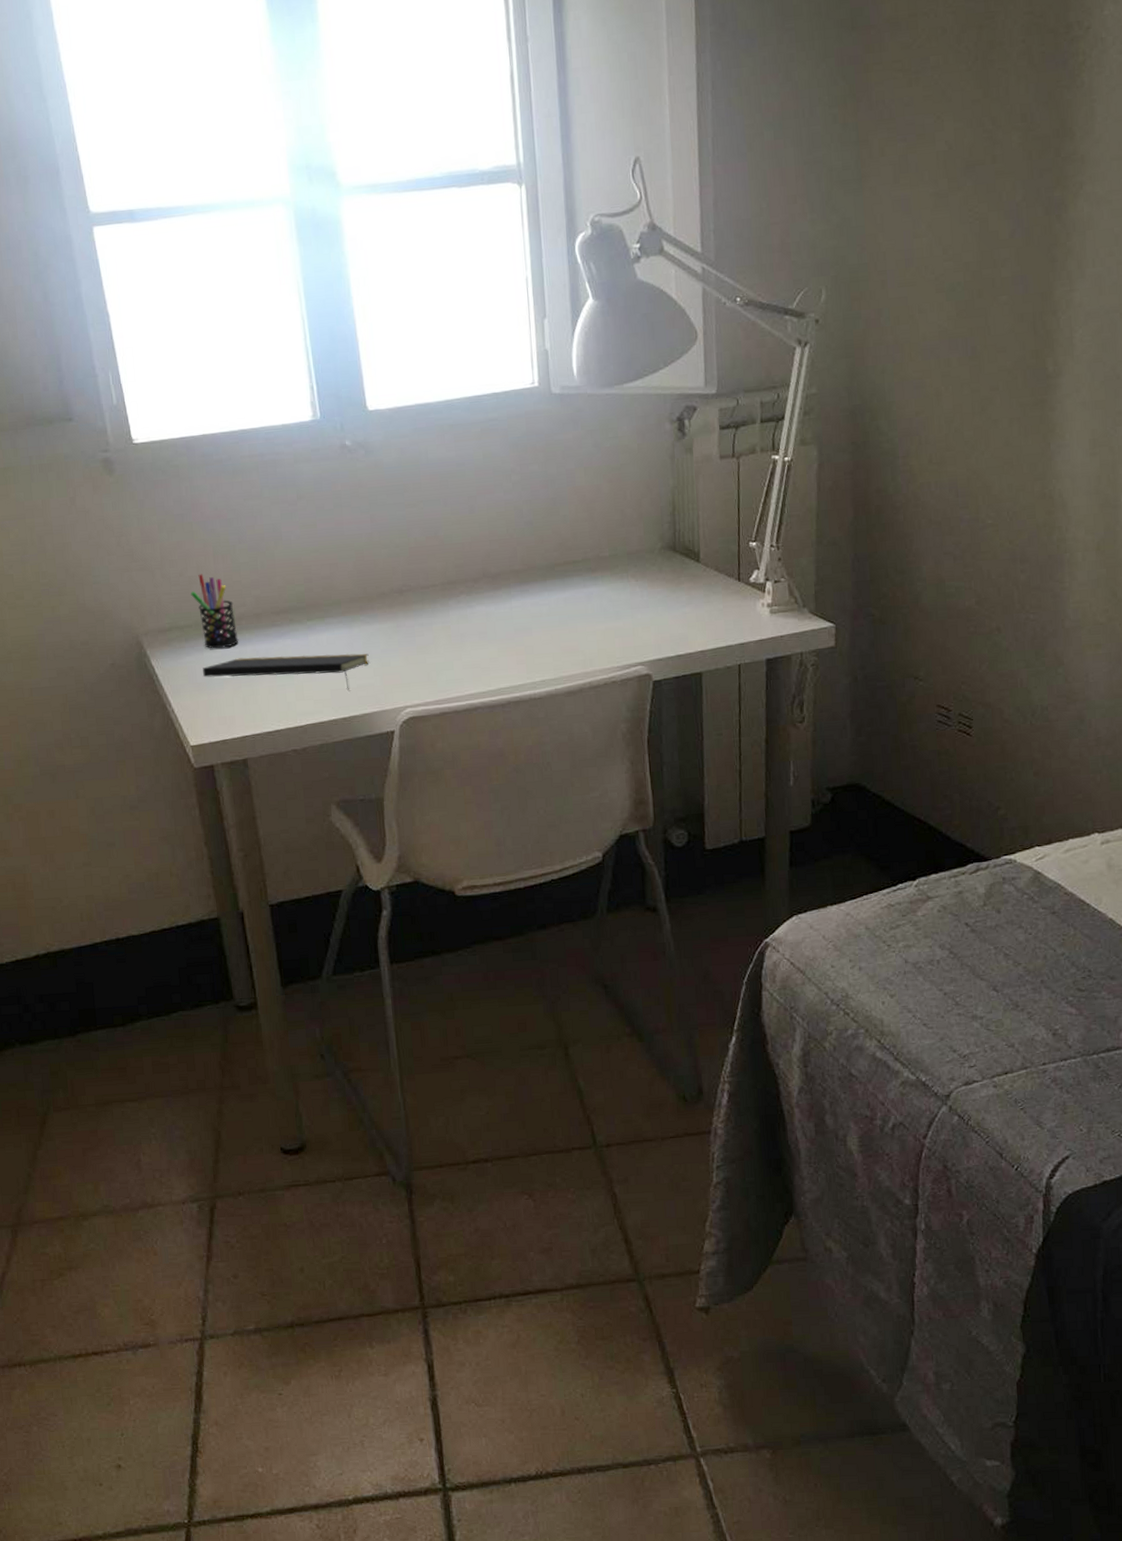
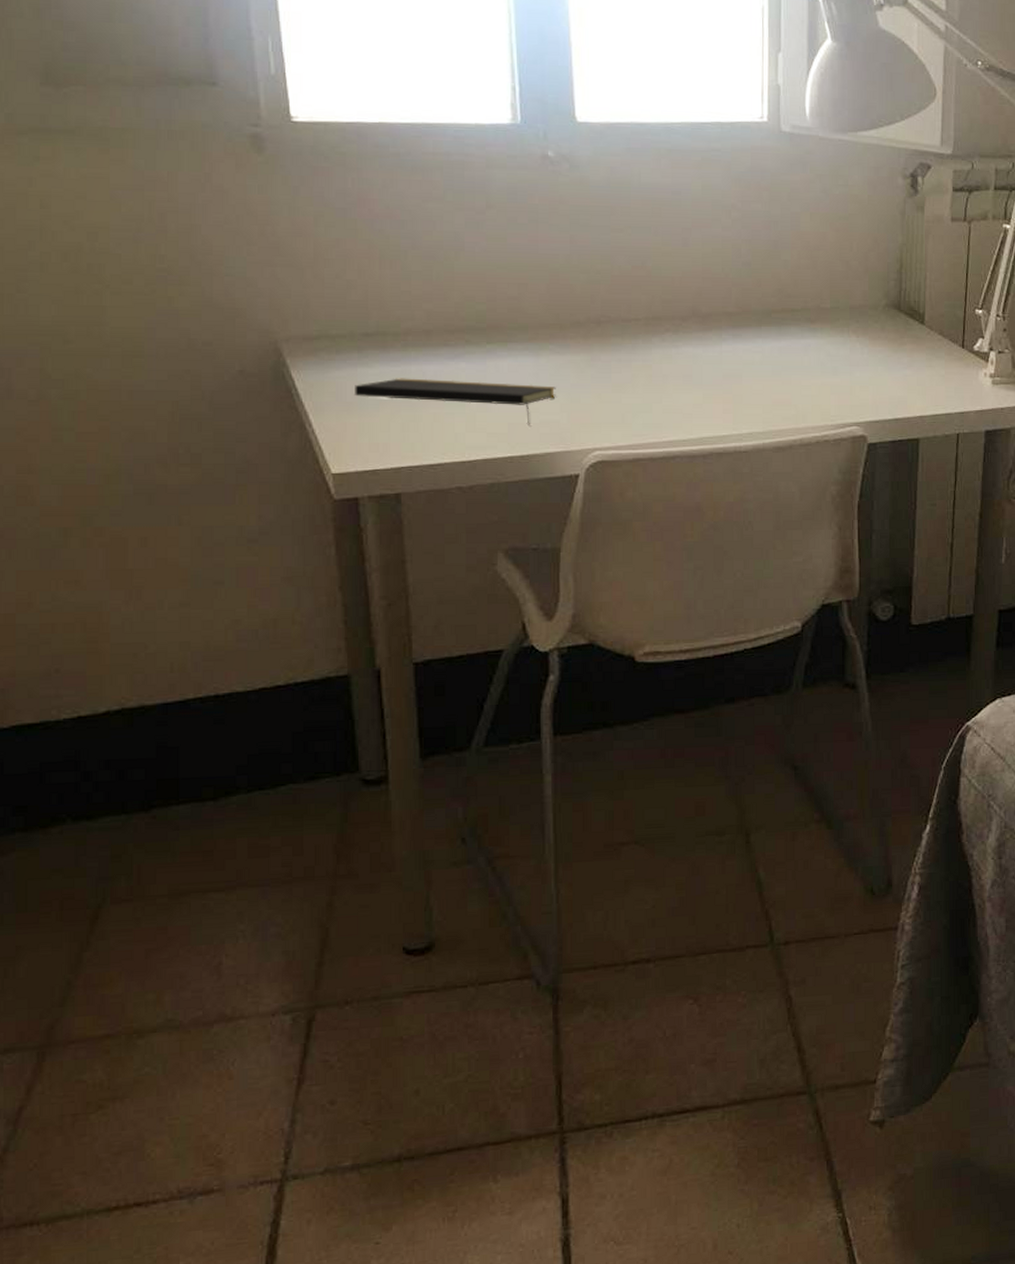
pen holder: present [191,574,239,649] -> none [348,278,402,365]

